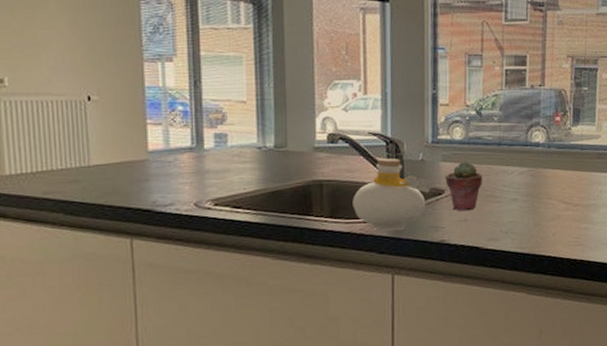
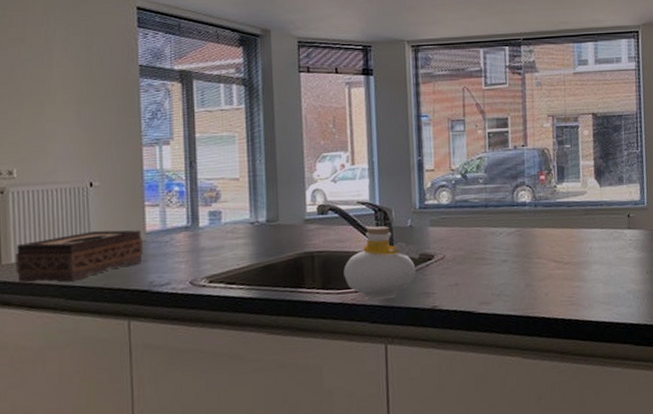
tissue box: none [10,146,145,198] -> present [16,230,143,283]
potted succulent: present [445,161,483,211] -> none [434,224,472,276]

